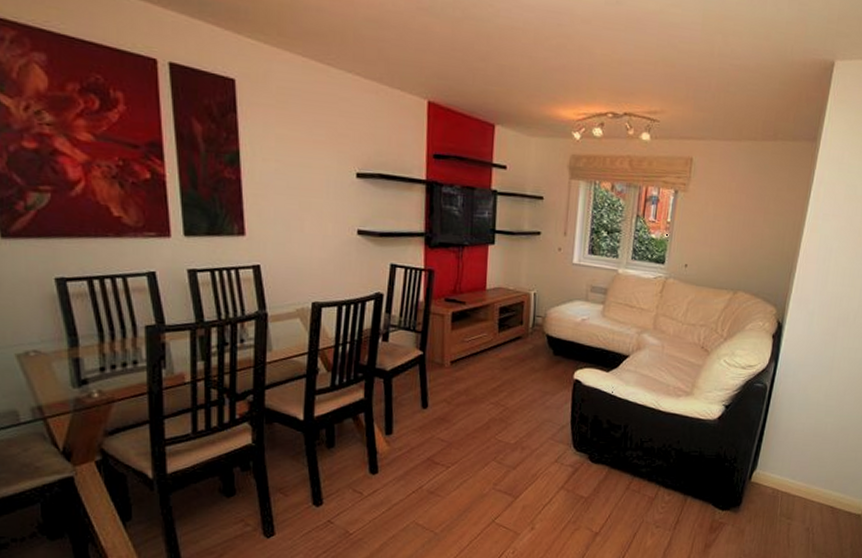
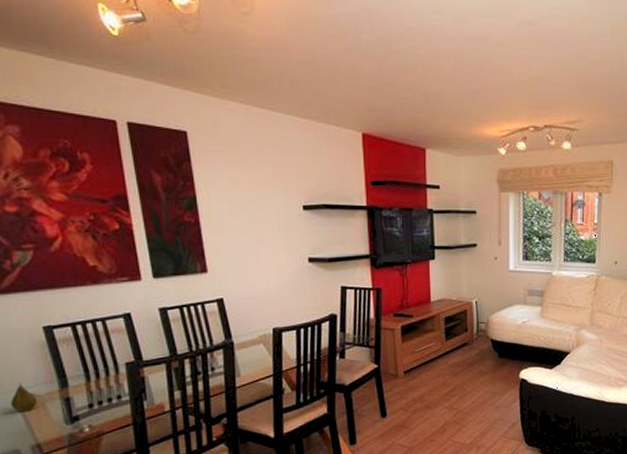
fruit: none [11,338,43,370] -> present [10,383,38,412]

